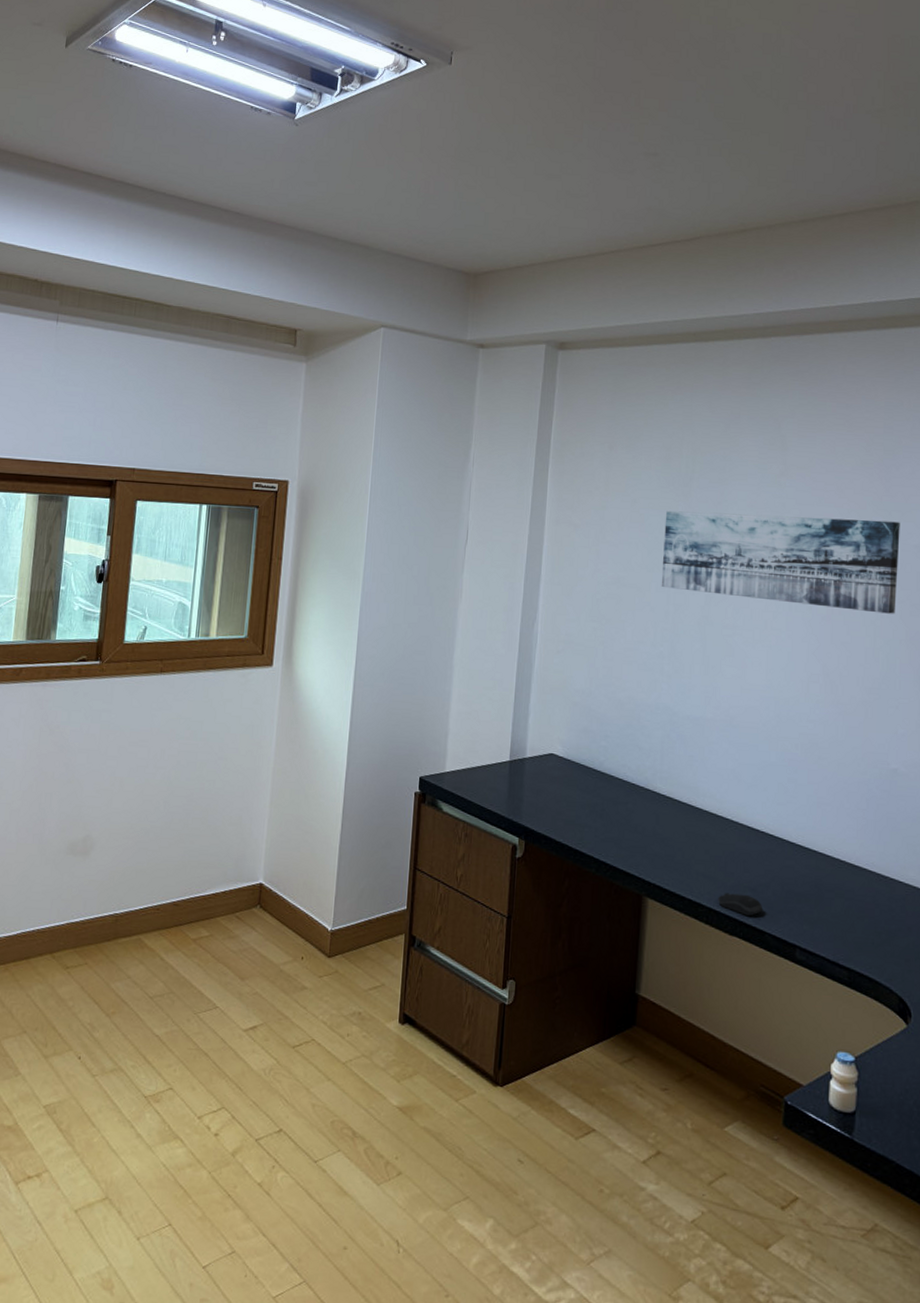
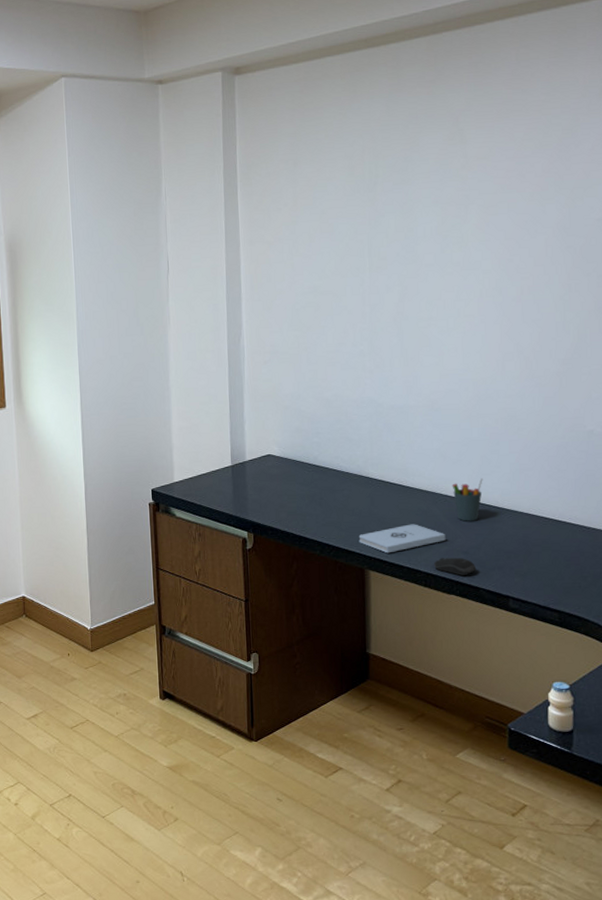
notepad: none [639,850,733,881] -> present [358,524,446,554]
wall art: present [661,510,900,614] -> none [353,198,583,291]
pen holder: none [744,808,778,855] -> present [452,478,483,521]

